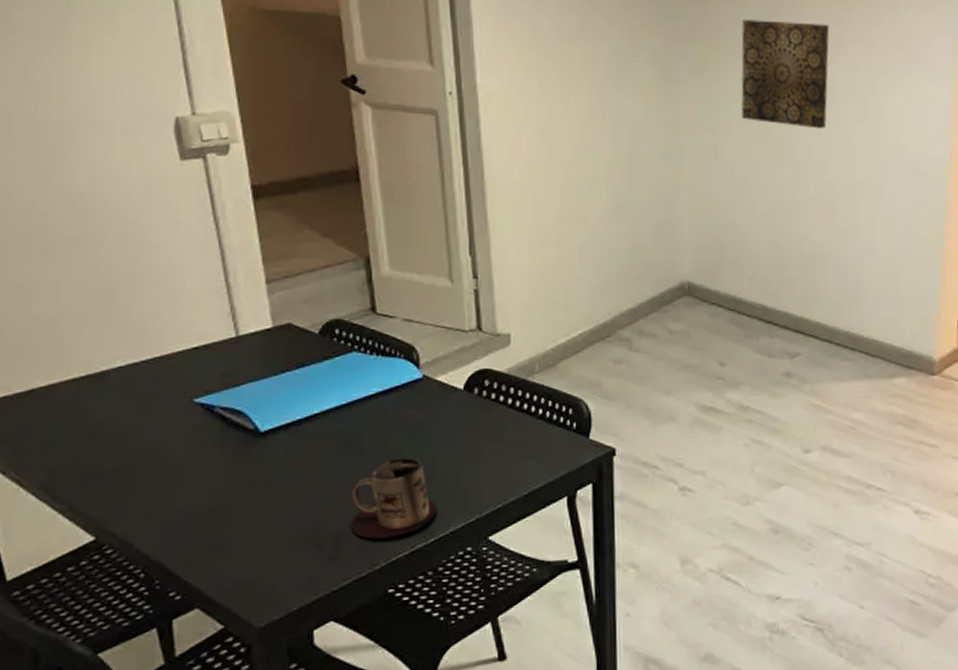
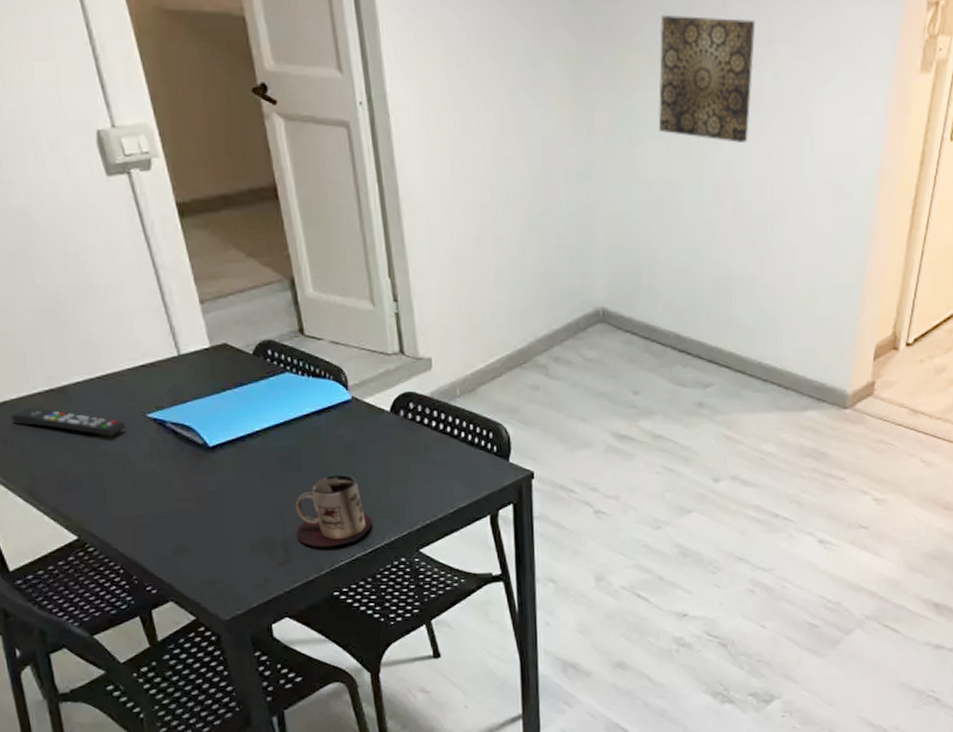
remote control: none [36,395,169,424] -> present [10,408,126,436]

